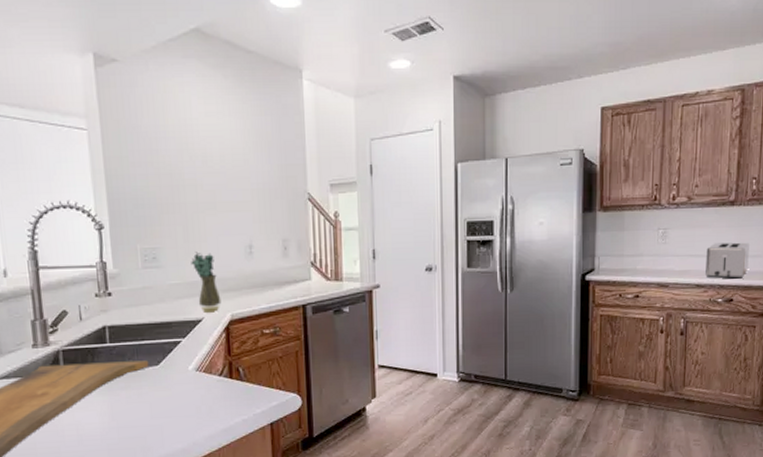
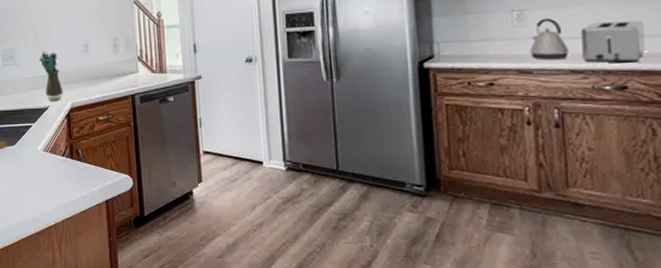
kettle: none [668,237,697,276] -> present [529,18,569,61]

